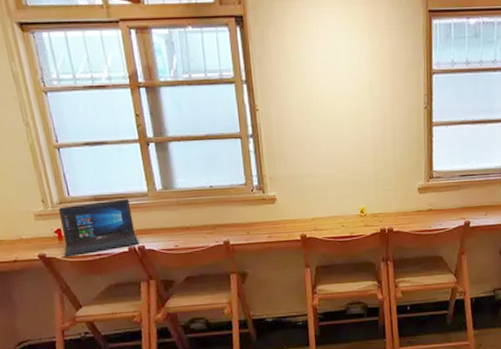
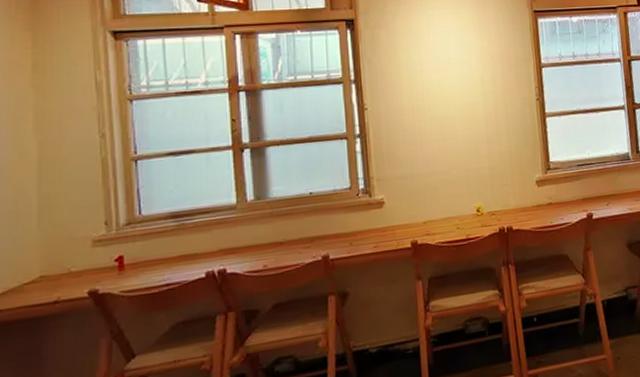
laptop: present [58,199,140,258] -> none [122,213,221,292]

